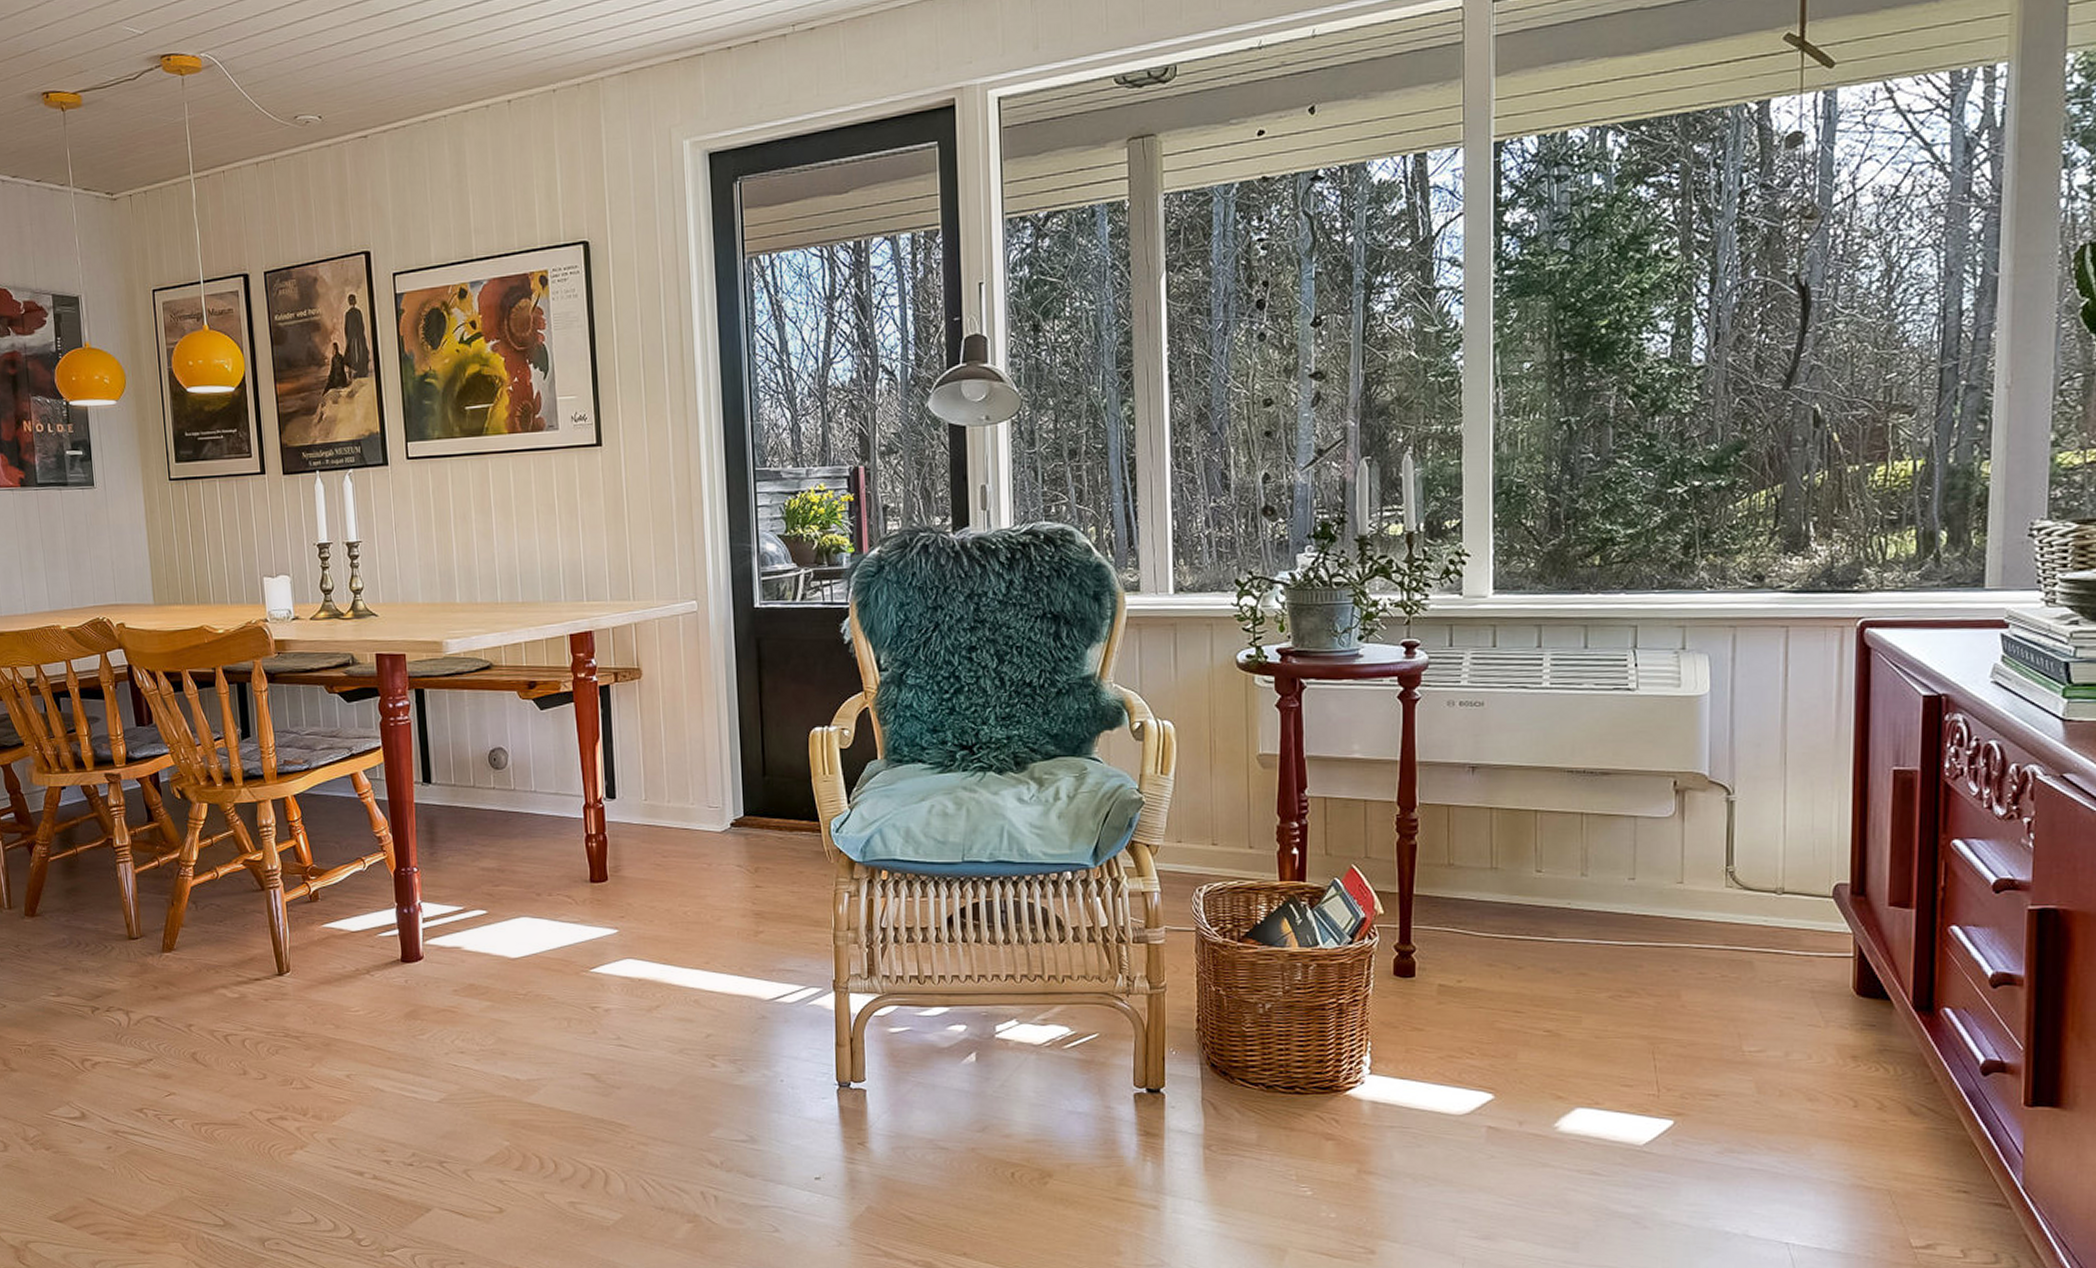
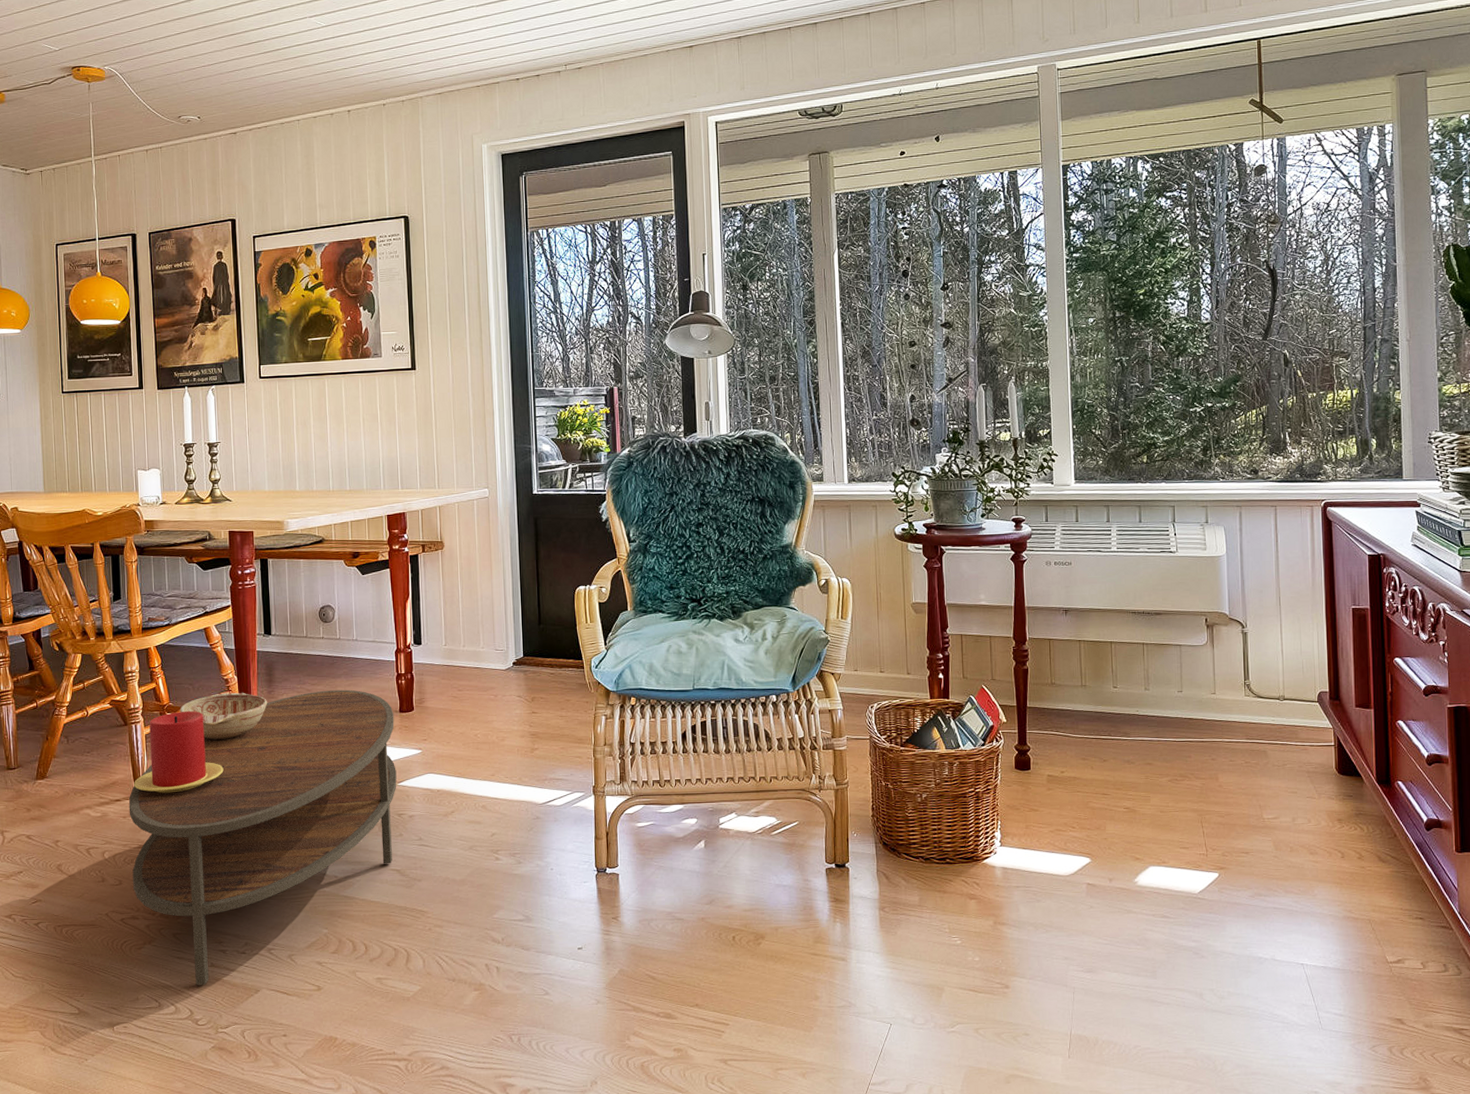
coffee table: none [269,853,589,1201] -> present [128,689,397,986]
candle: none [275,875,380,973] -> present [134,711,224,793]
decorative bowl: none [325,853,429,910] -> present [179,692,267,740]

